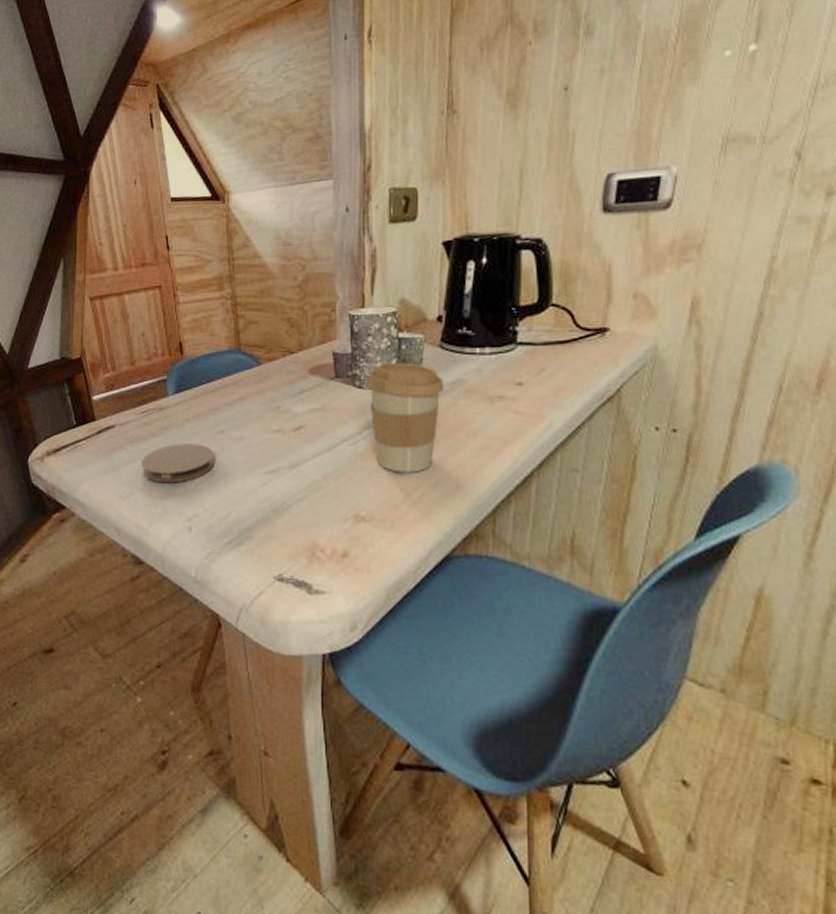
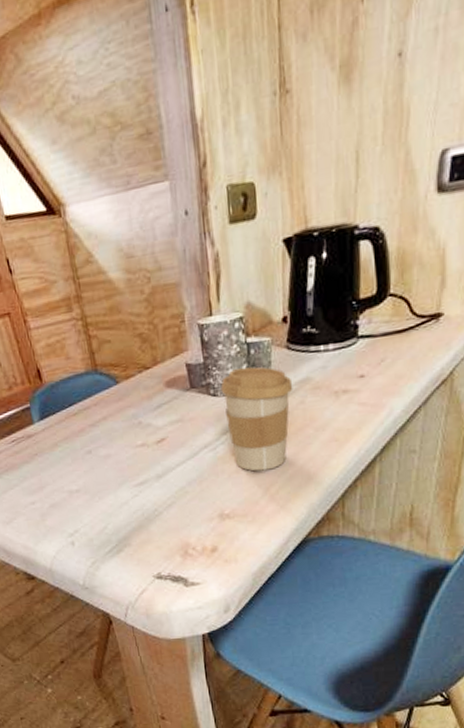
coaster: present [140,444,215,484] -> none [18,465,88,506]

